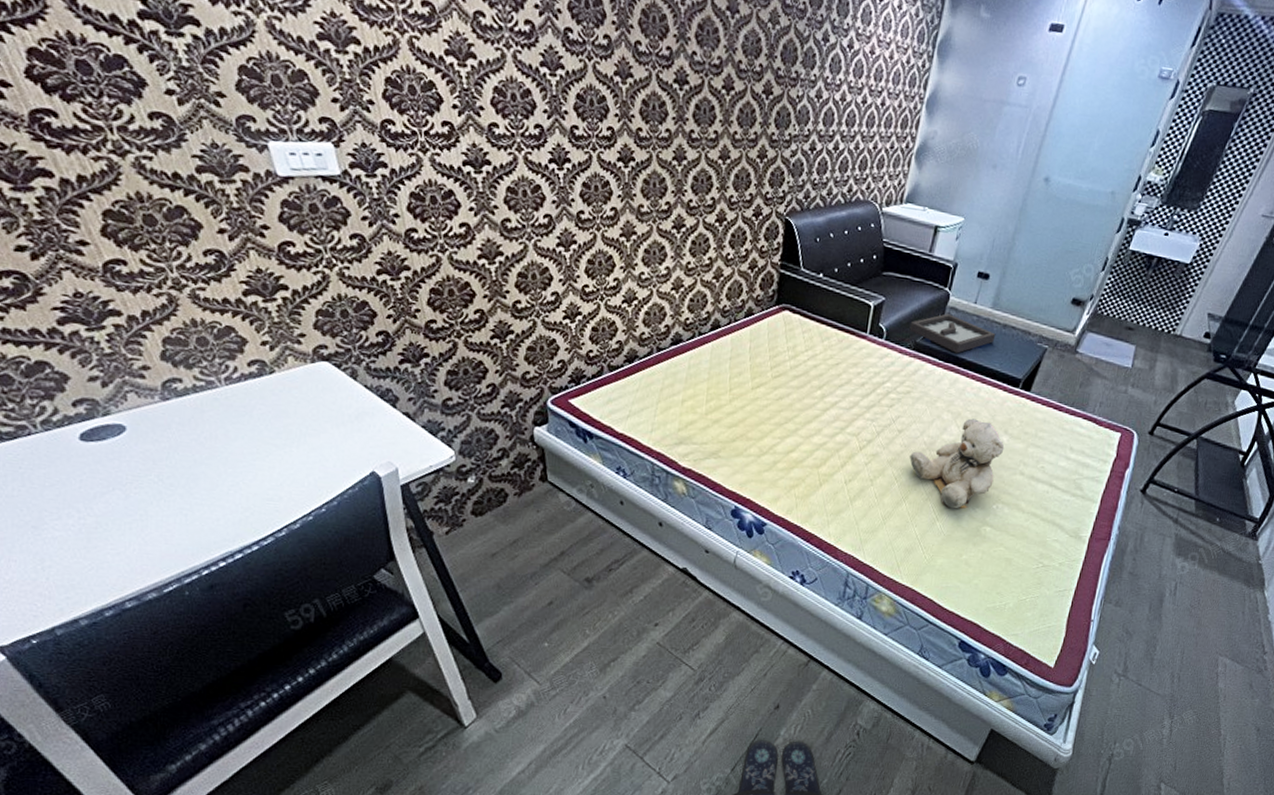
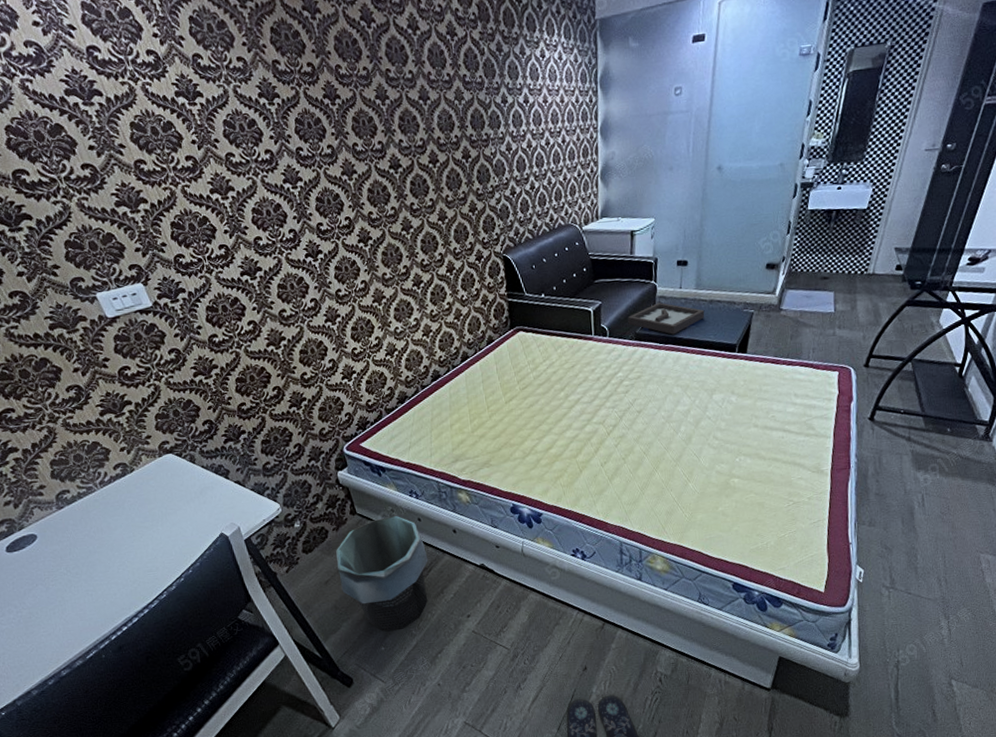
trash bin: none [510,492,623,626] -> present [336,516,429,632]
teddy bear: present [910,418,1005,509] -> none [653,387,735,470]

